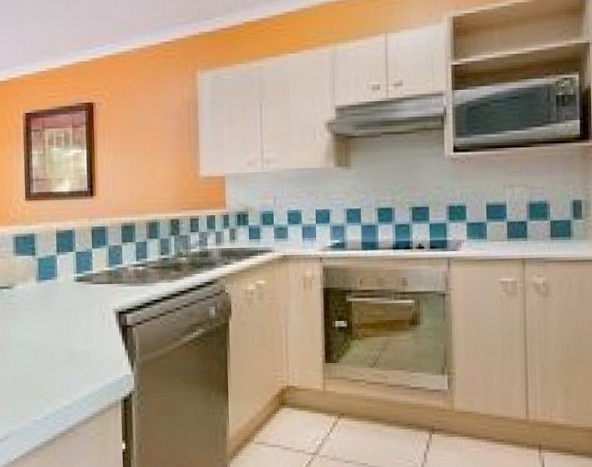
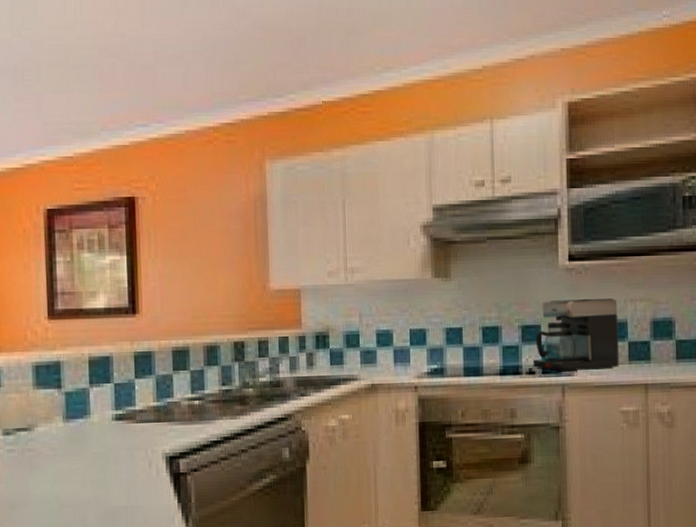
coffee maker: none [422,184,499,247] -> present [533,299,619,372]

